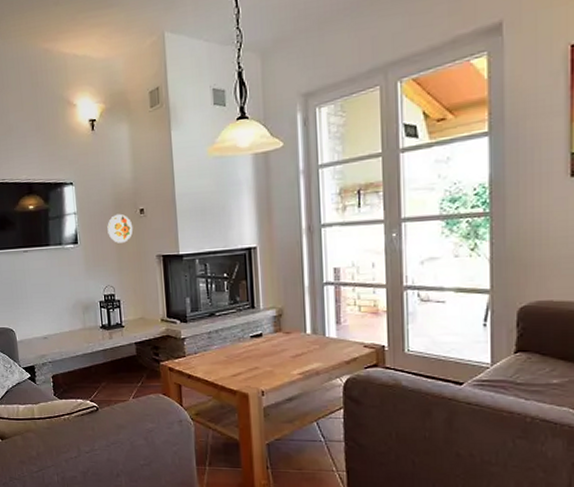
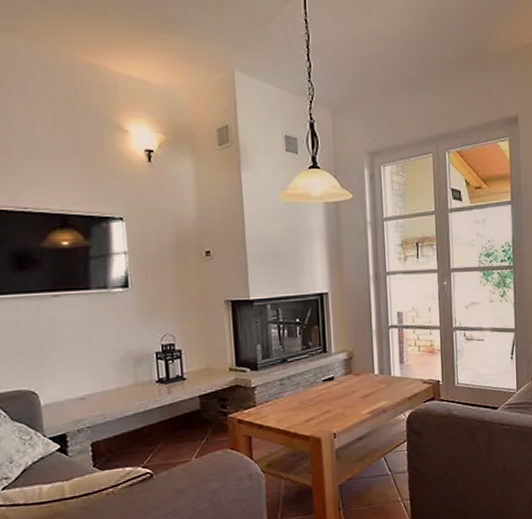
decorative plate: present [107,213,133,243] -> none [166,255,198,287]

